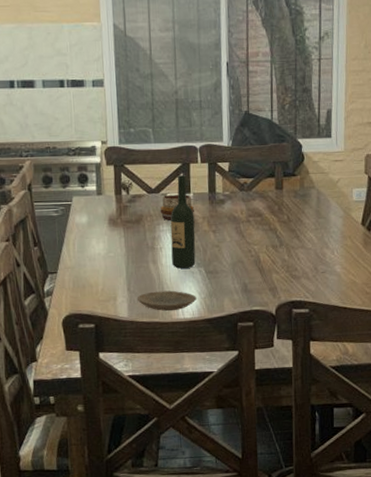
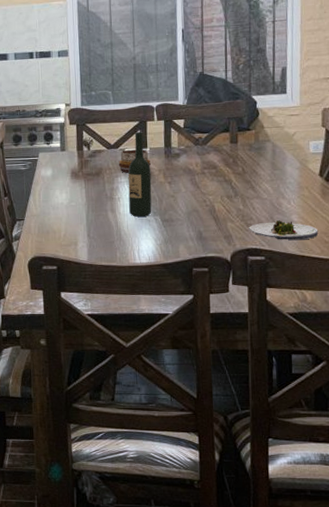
plate: present [136,290,197,311] -> none [96,237,153,256]
salad plate: none [293,271,360,292] -> present [249,220,319,240]

